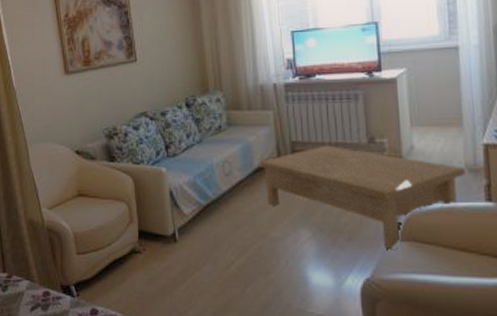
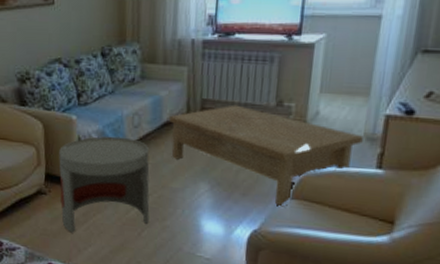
side table: none [151,186,252,295] -> present [59,136,150,233]

